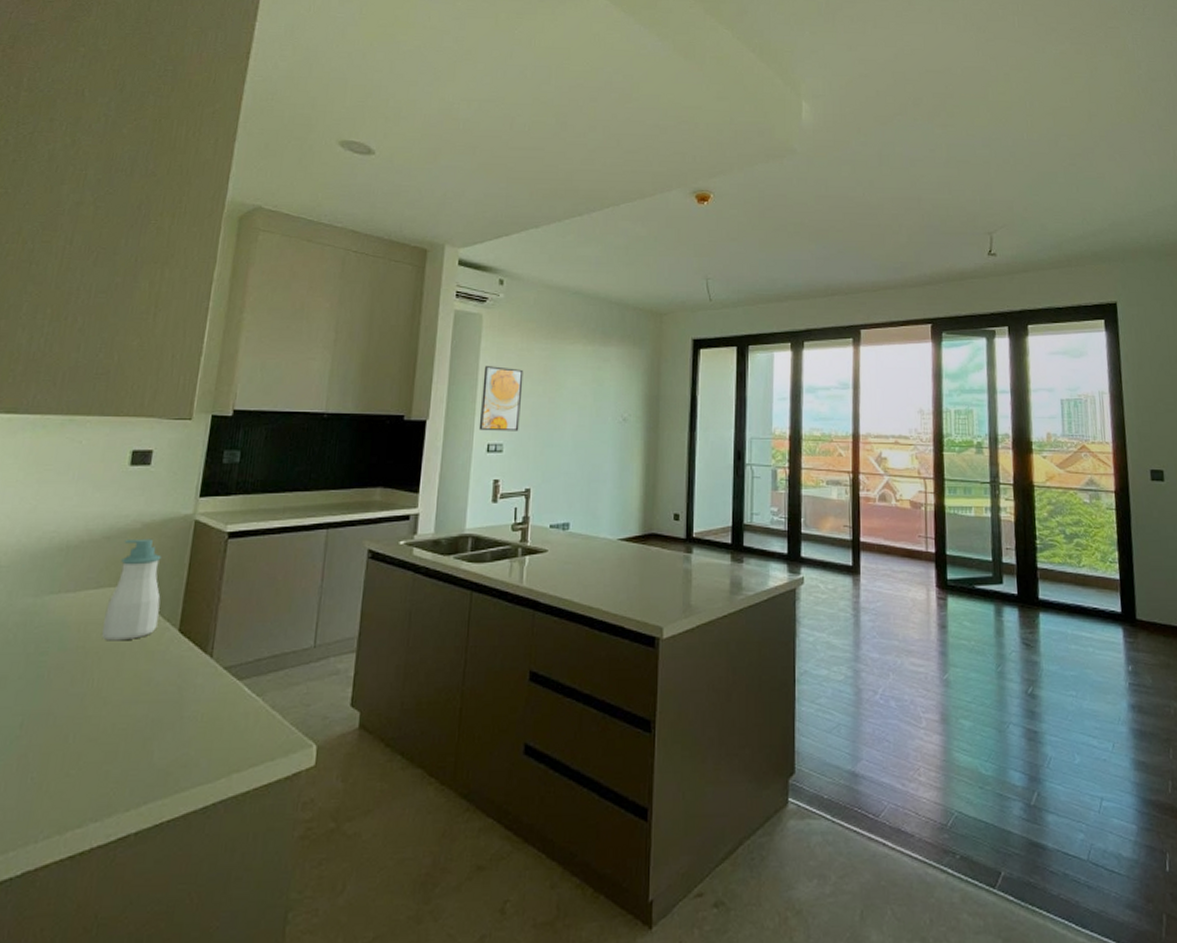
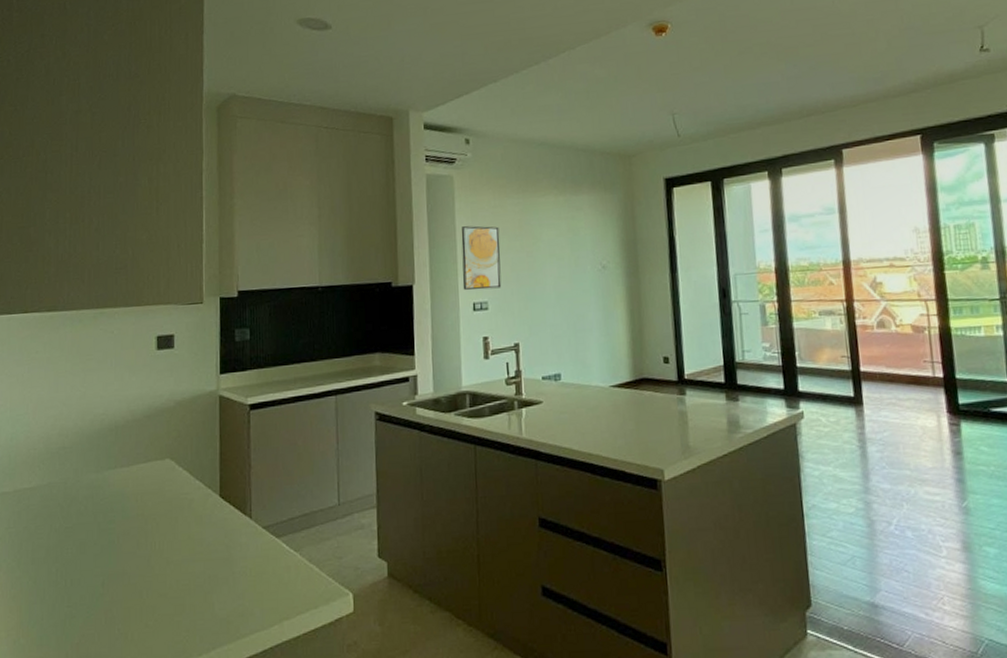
soap bottle: present [102,538,162,641] -> none [156,415,201,508]

